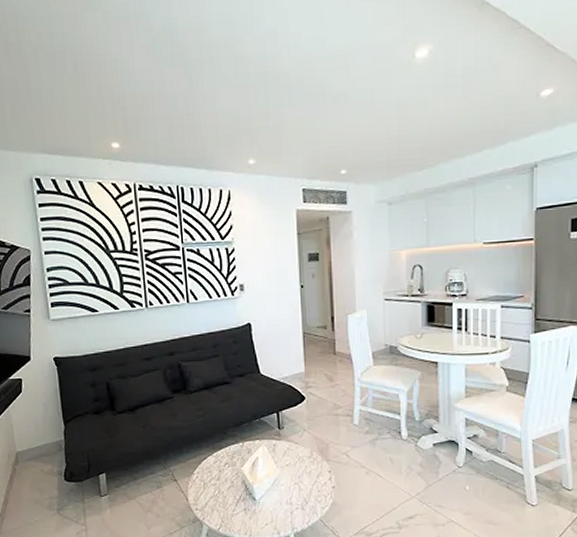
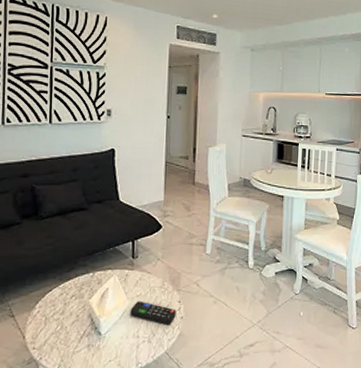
remote control: none [281,470,328,494] -> present [129,301,176,326]

